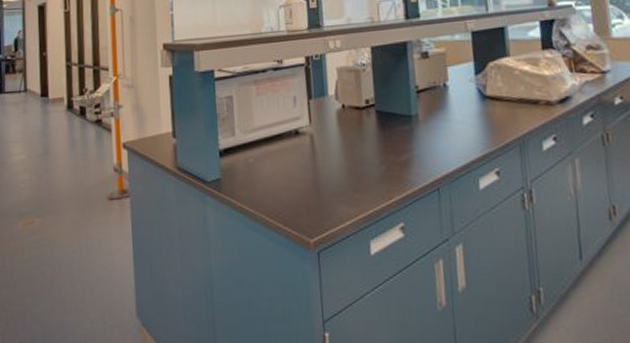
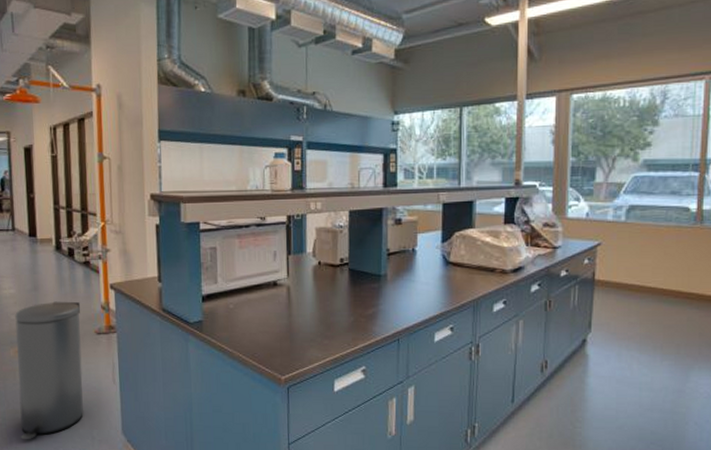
pedal bin: none [24,164,95,328] -> present [15,301,83,440]

